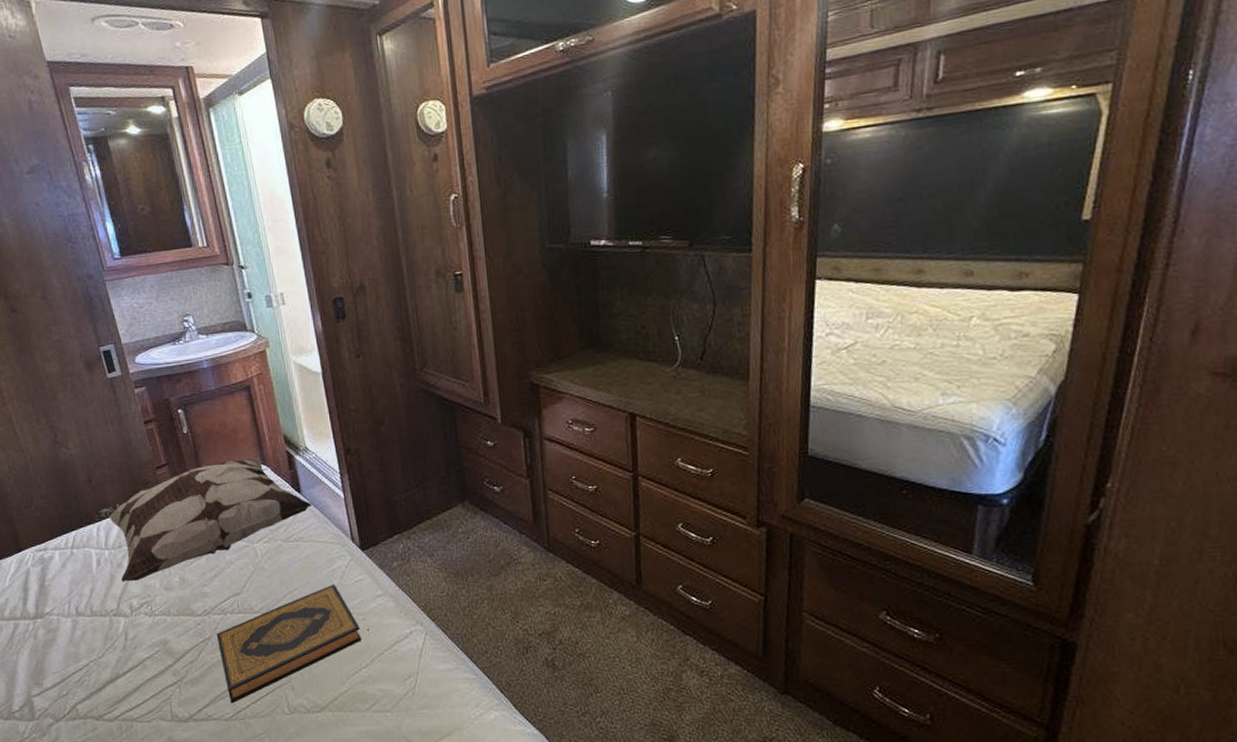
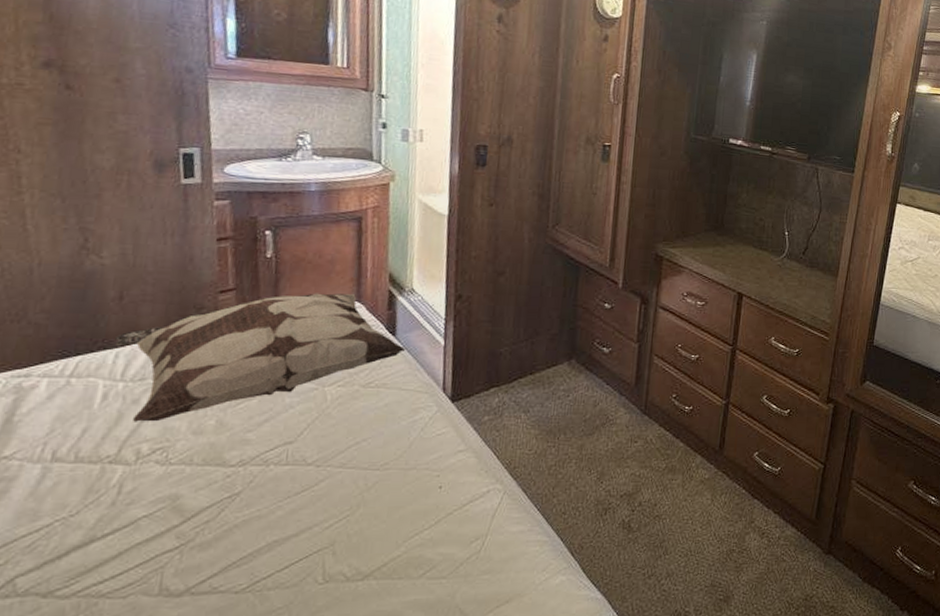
hardback book: present [216,584,362,704] -> none [247,436,432,573]

